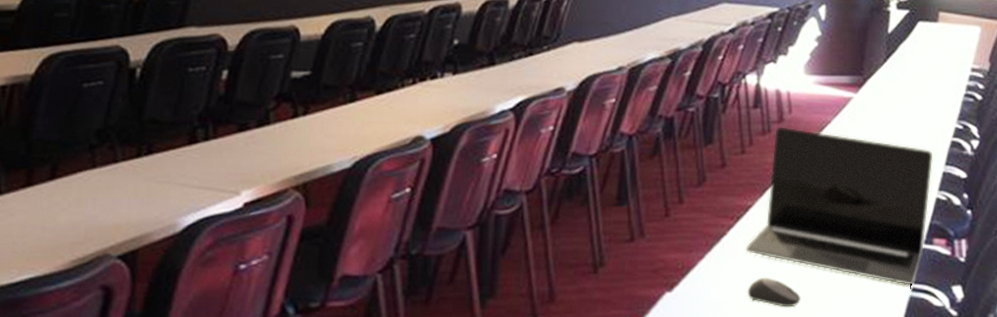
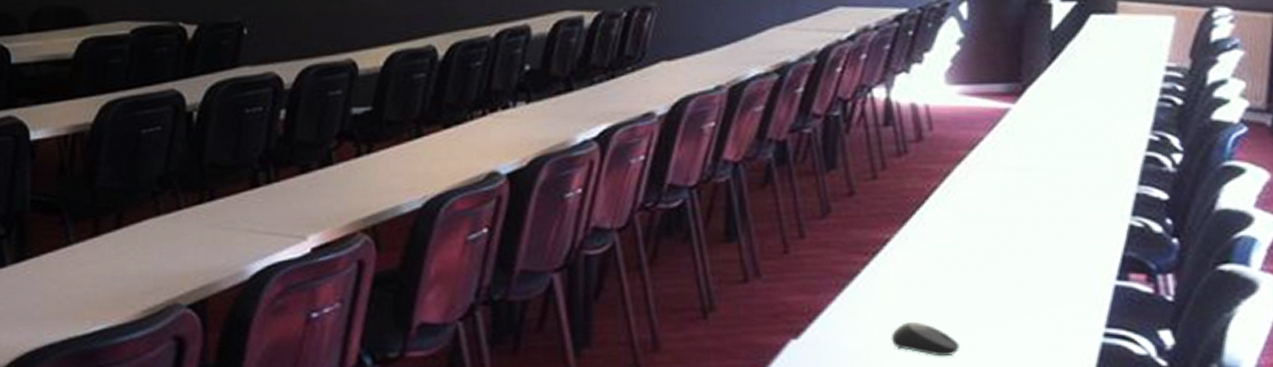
laptop: present [745,126,934,286] -> none [885,146,1123,330]

